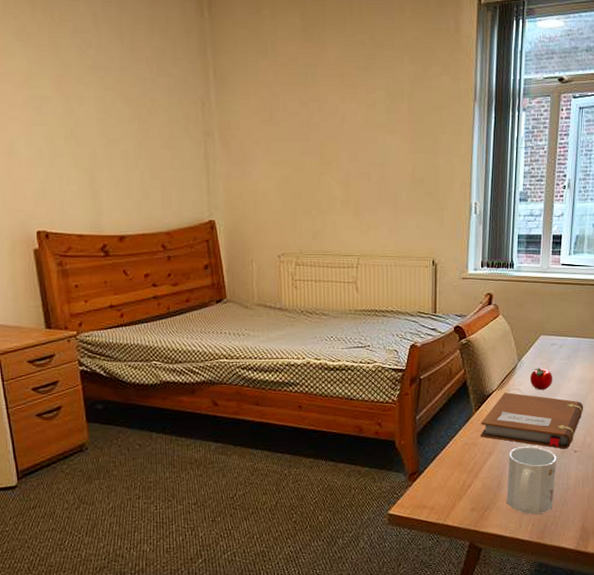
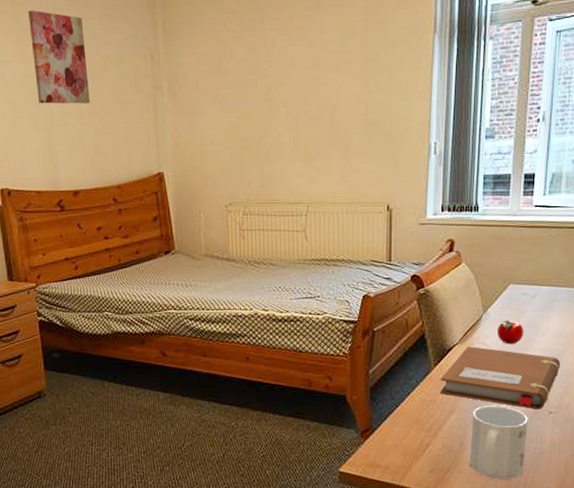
wall art: none [68,45,137,146] -> present [27,10,90,104]

